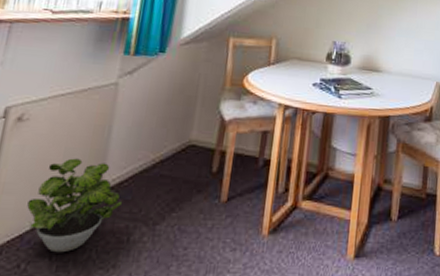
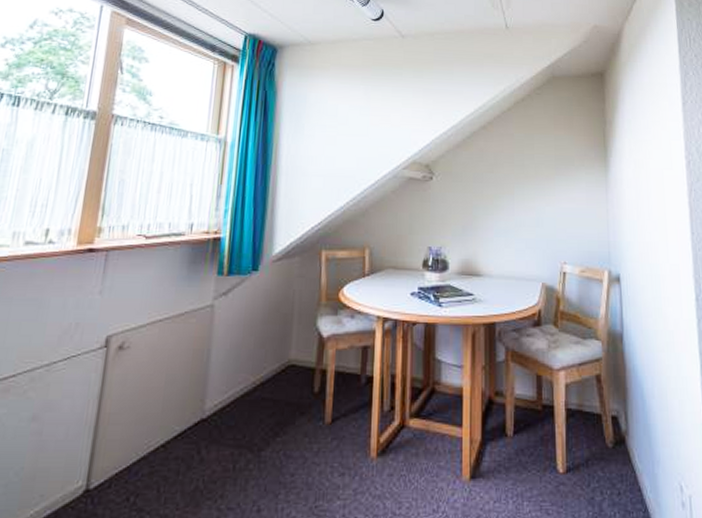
potted plant: present [27,158,123,253] -> none [133,385,226,484]

